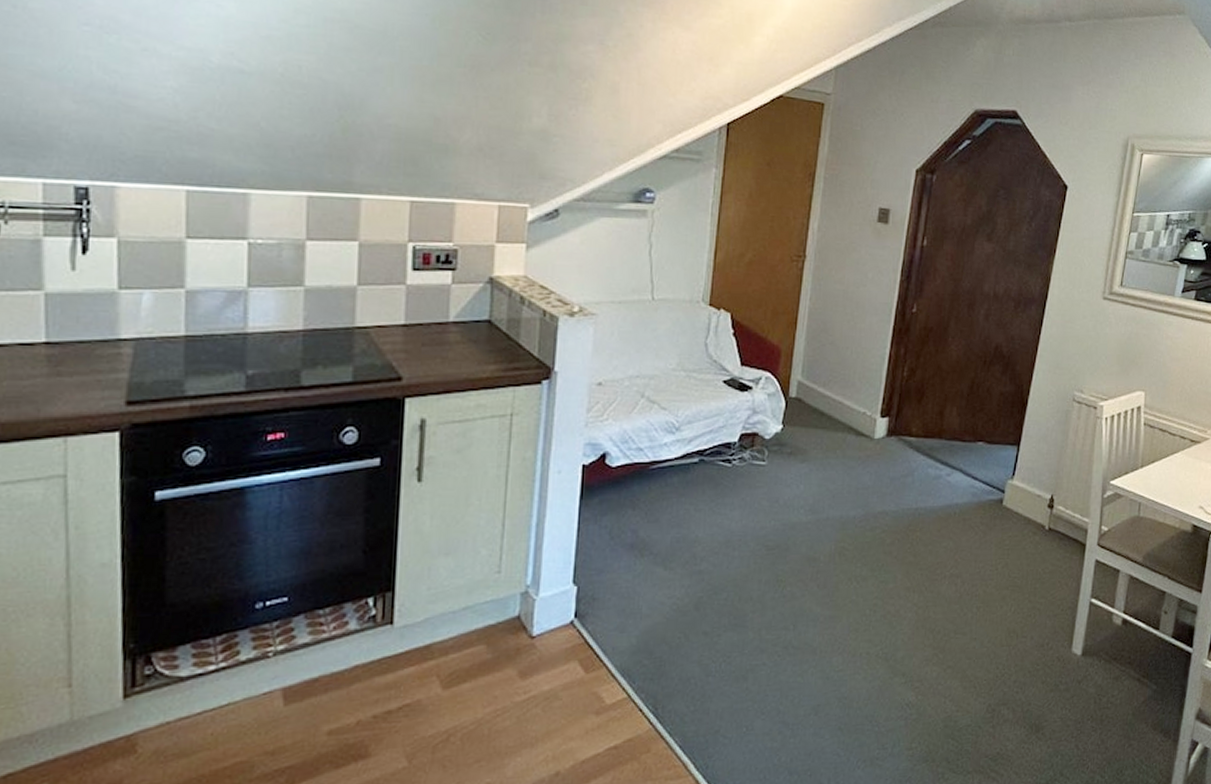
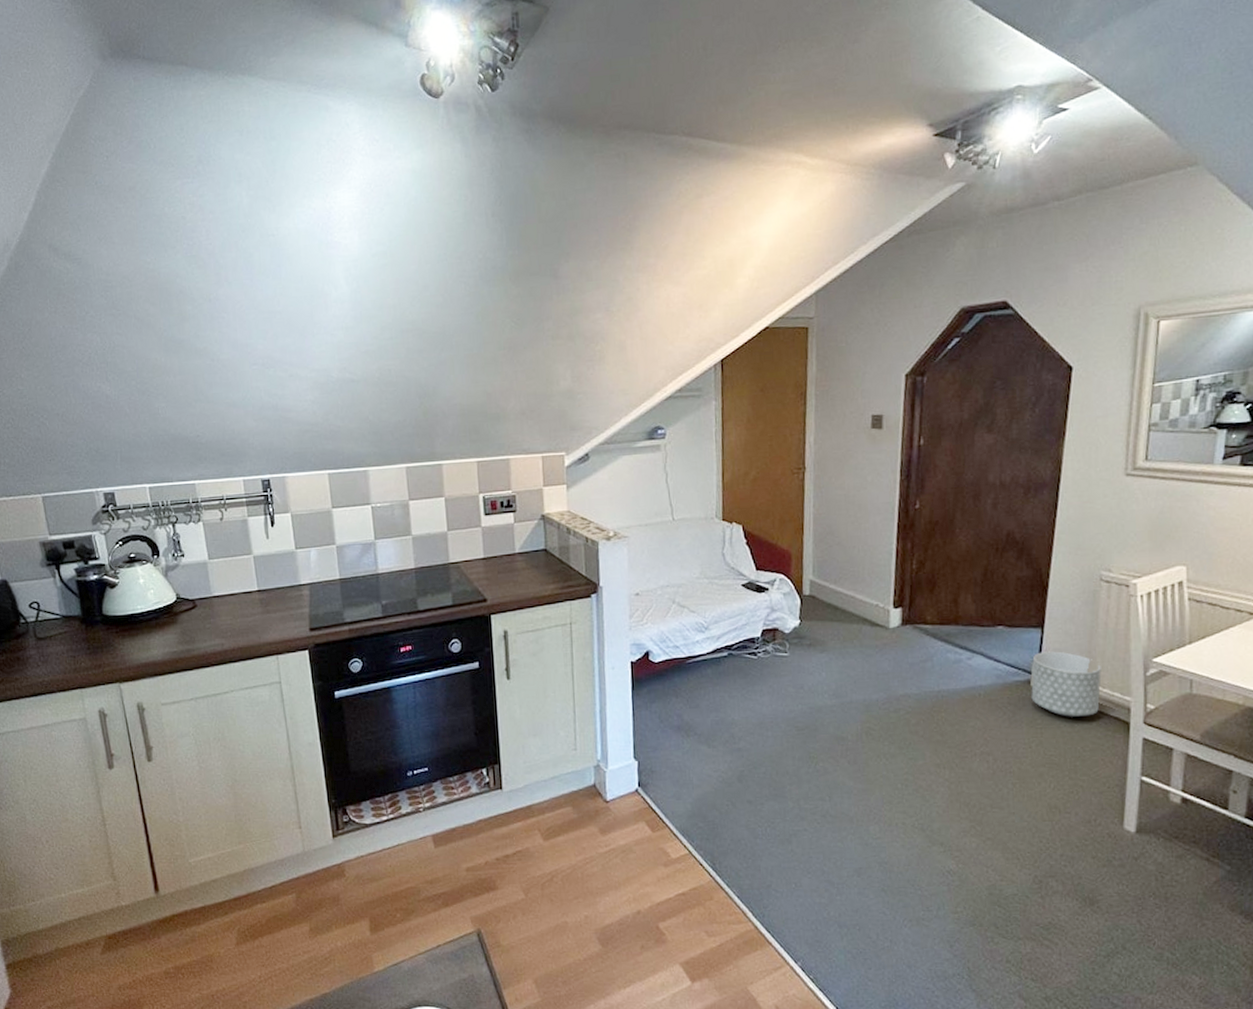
planter: none [1002,470,1066,538] -> present [1031,651,1102,717]

